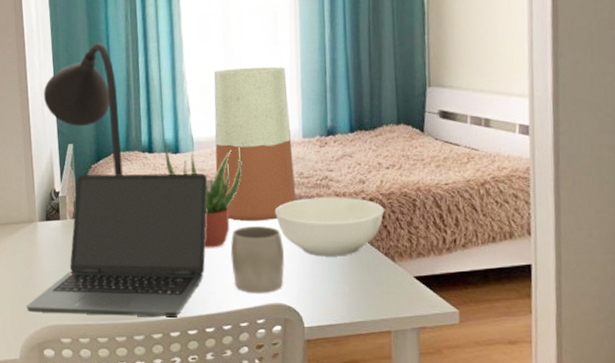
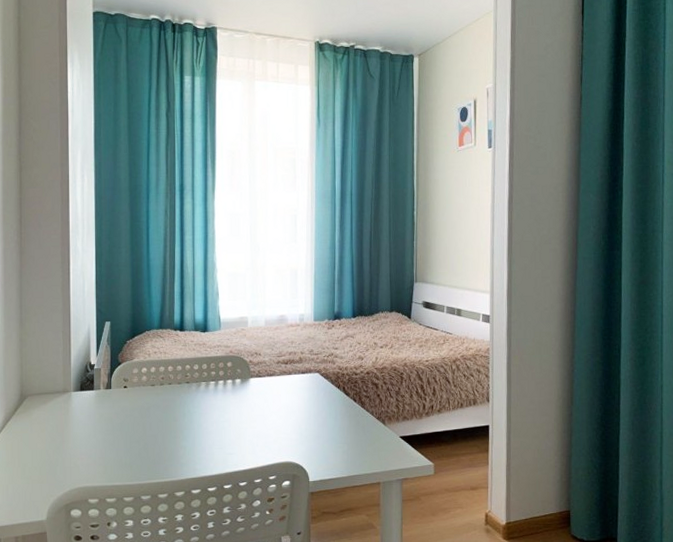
laptop: present [26,173,208,318] -> none [56,349,232,477]
desk lamp: present [43,42,123,175] -> none [84,232,156,350]
potted plant: present [164,138,243,248] -> none [194,319,262,414]
vase: present [214,66,297,221] -> none [239,260,307,391]
mug: present [230,226,285,293] -> none [249,395,295,453]
bowl: present [275,197,385,257] -> none [288,371,378,421]

